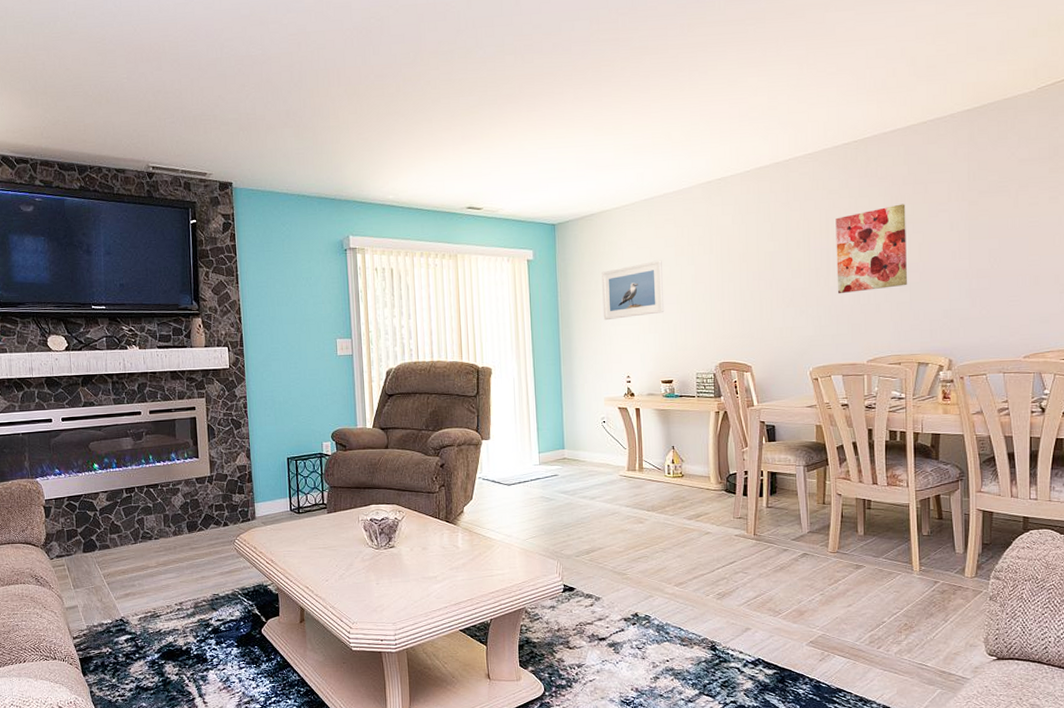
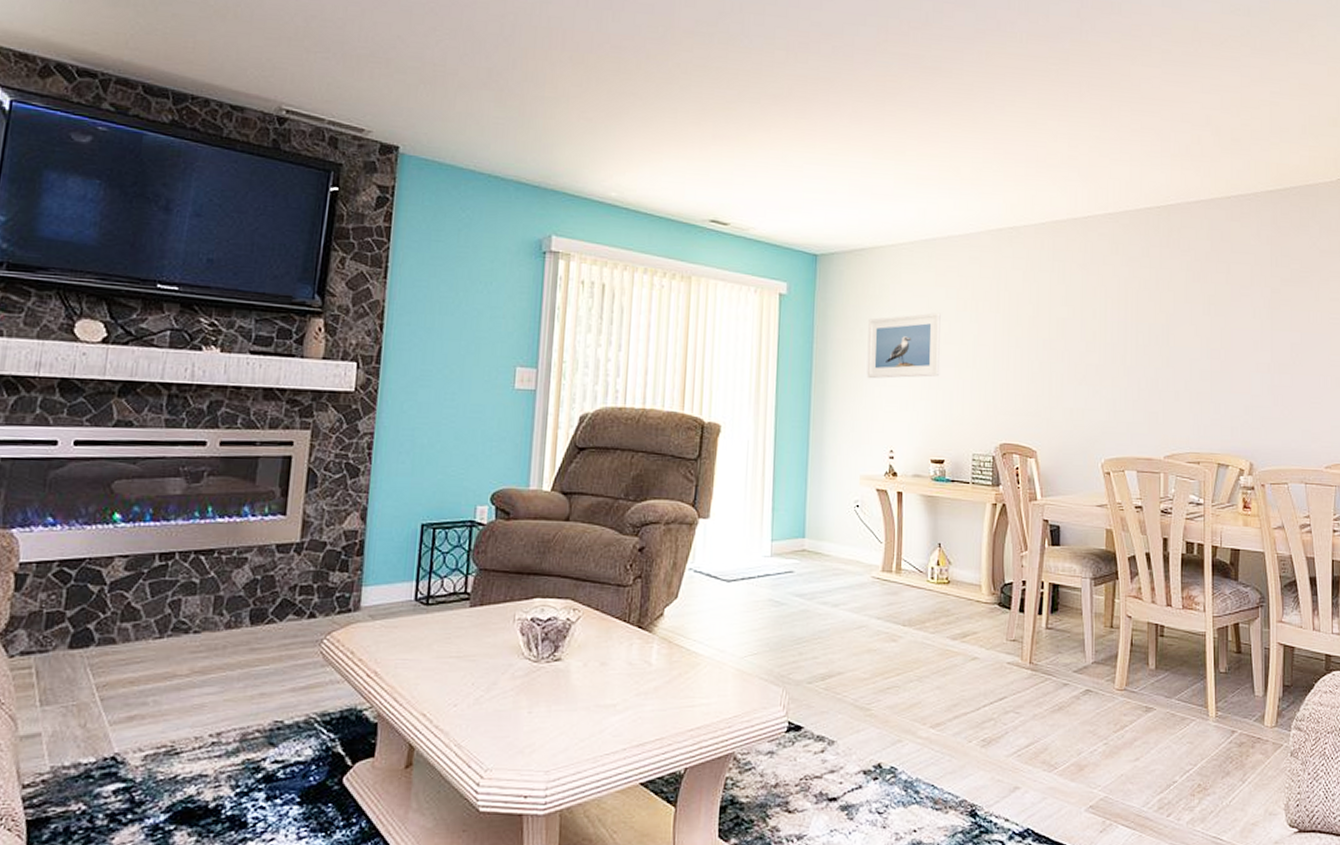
wall art: present [835,204,907,294] -> none [1134,282,1208,376]

